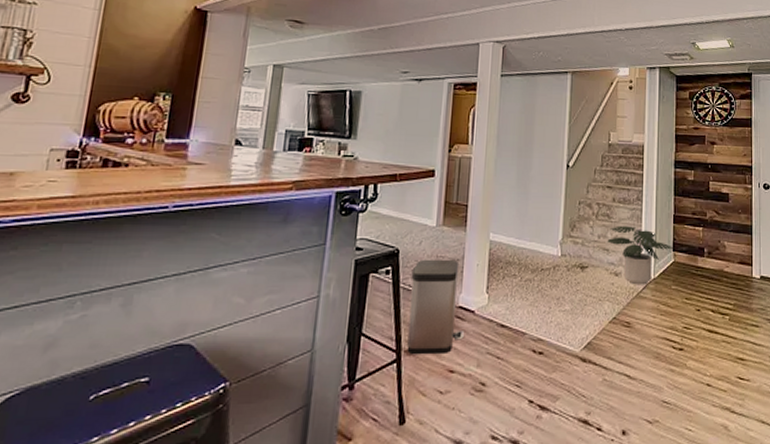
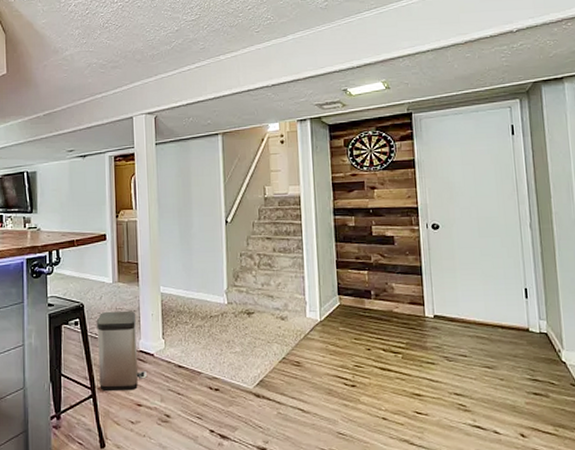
potted plant: present [607,225,673,285] -> none [270,273,338,328]

